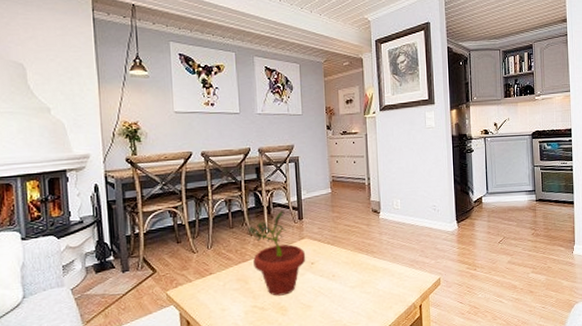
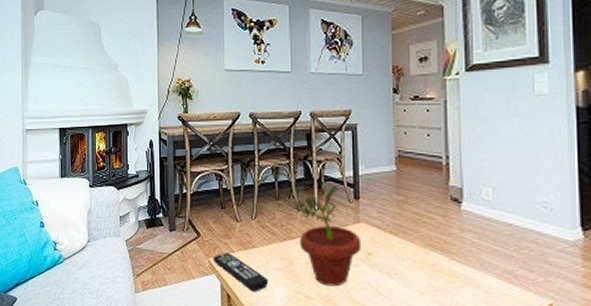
remote control: none [170,283,227,314] -> present [213,253,269,291]

